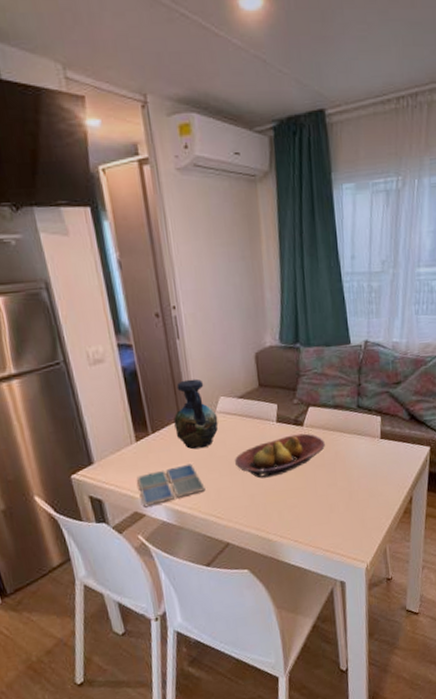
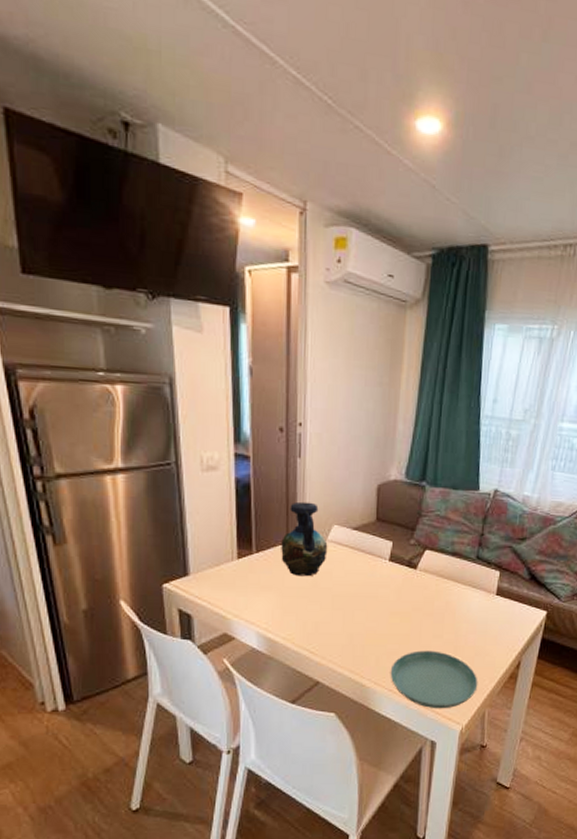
drink coaster: present [137,463,205,507] -> none [232,591,303,630]
fruit bowl: present [235,433,325,479] -> none [339,576,437,618]
saucer: none [293,498,376,552] -> present [390,650,478,709]

